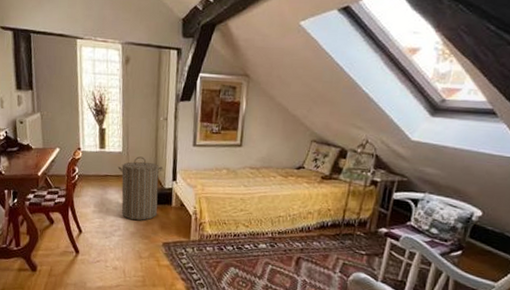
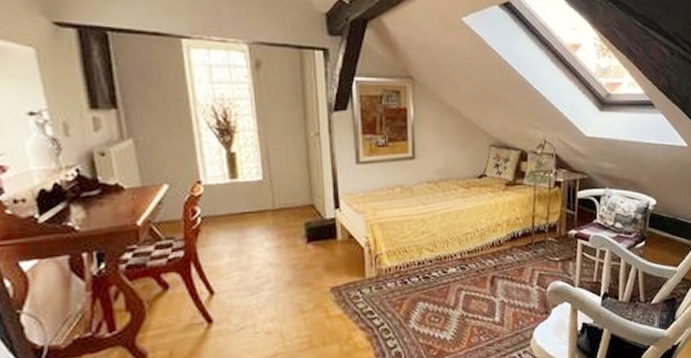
laundry hamper: present [117,156,163,220] -> none [258,183,320,265]

